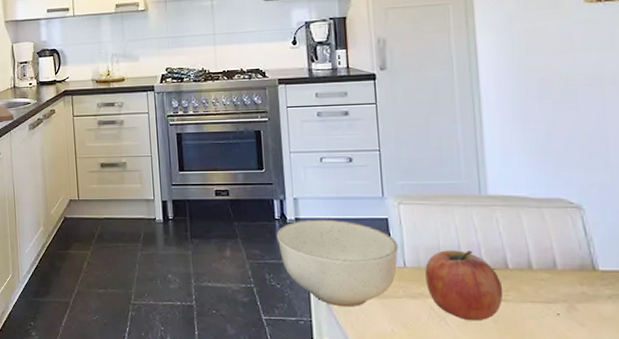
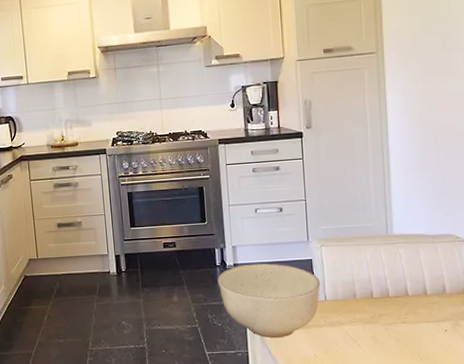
fruit: present [425,250,504,321] -> none [342,282,404,342]

